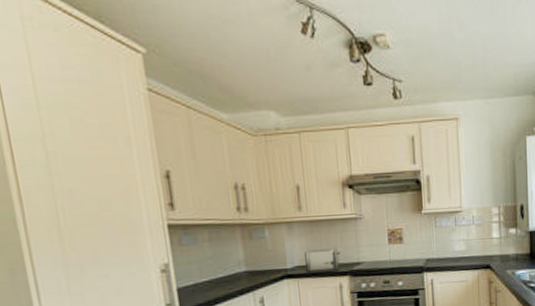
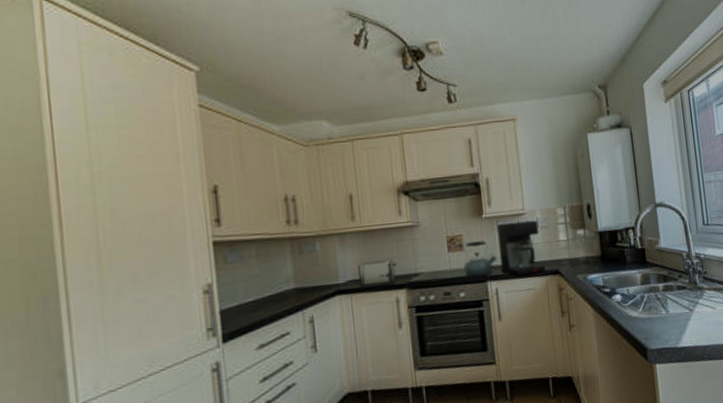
kettle: none [402,235,435,269] -> present [463,241,498,278]
coffee maker: none [435,217,478,269] -> present [497,220,546,277]

